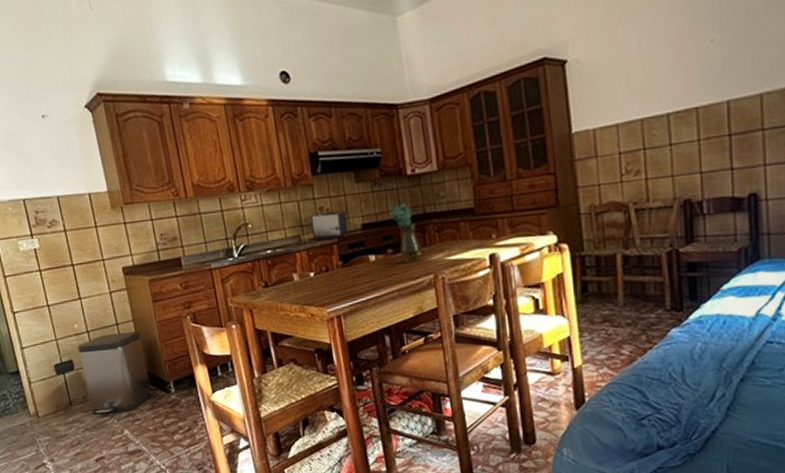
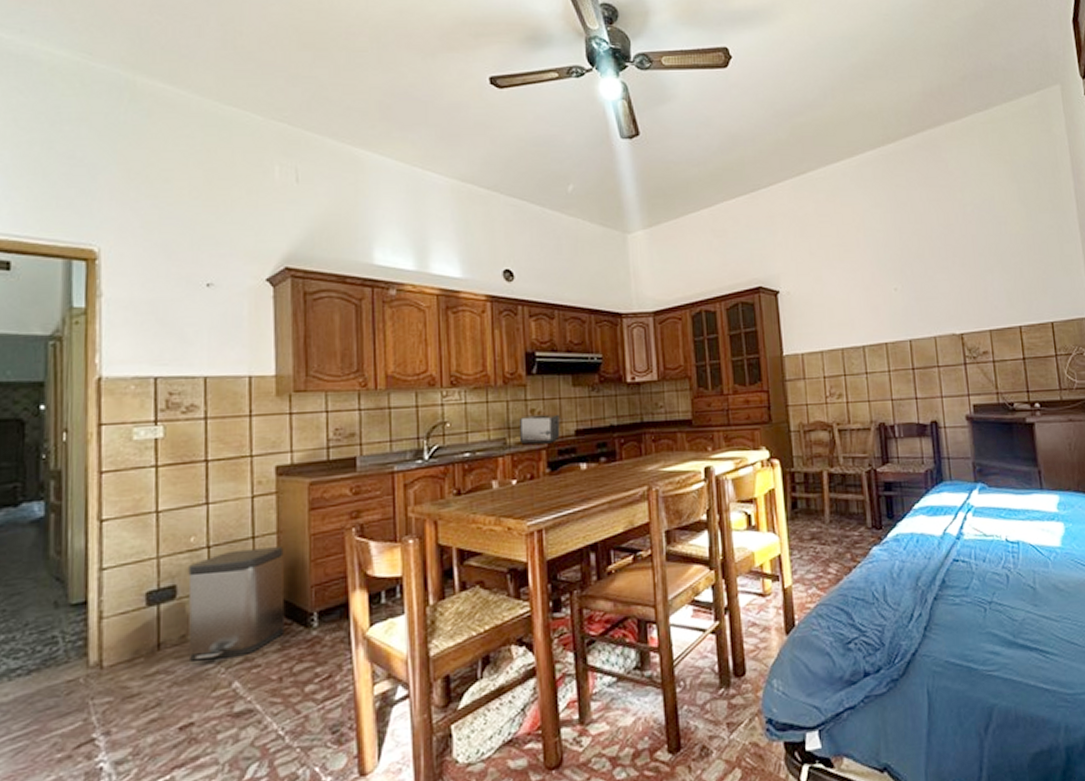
vase: present [390,202,423,263] -> none [606,409,637,473]

